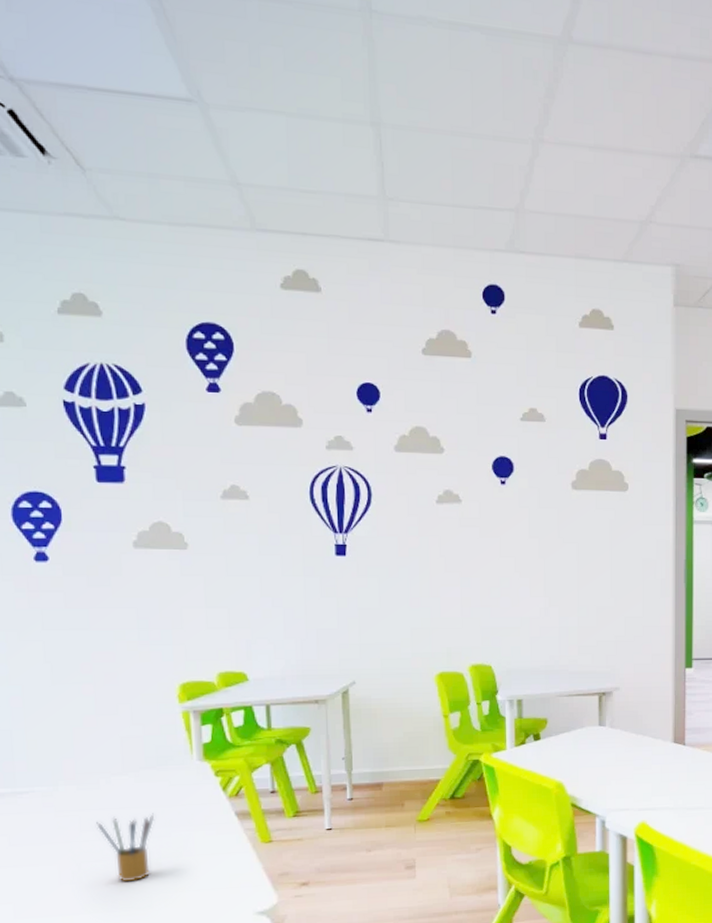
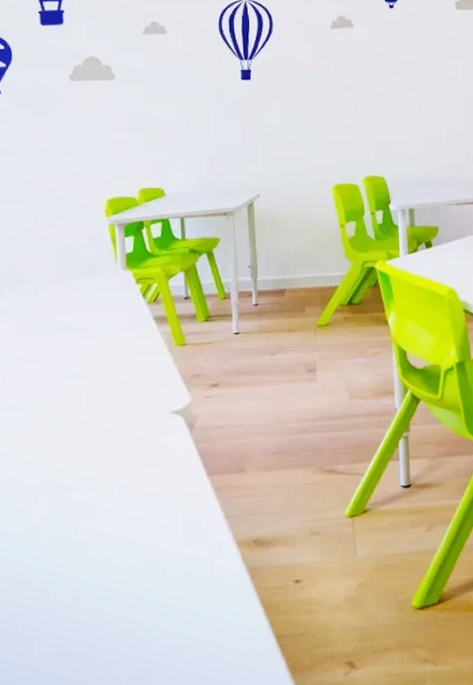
pencil box: present [96,813,155,883] -> none [35,317,85,381]

